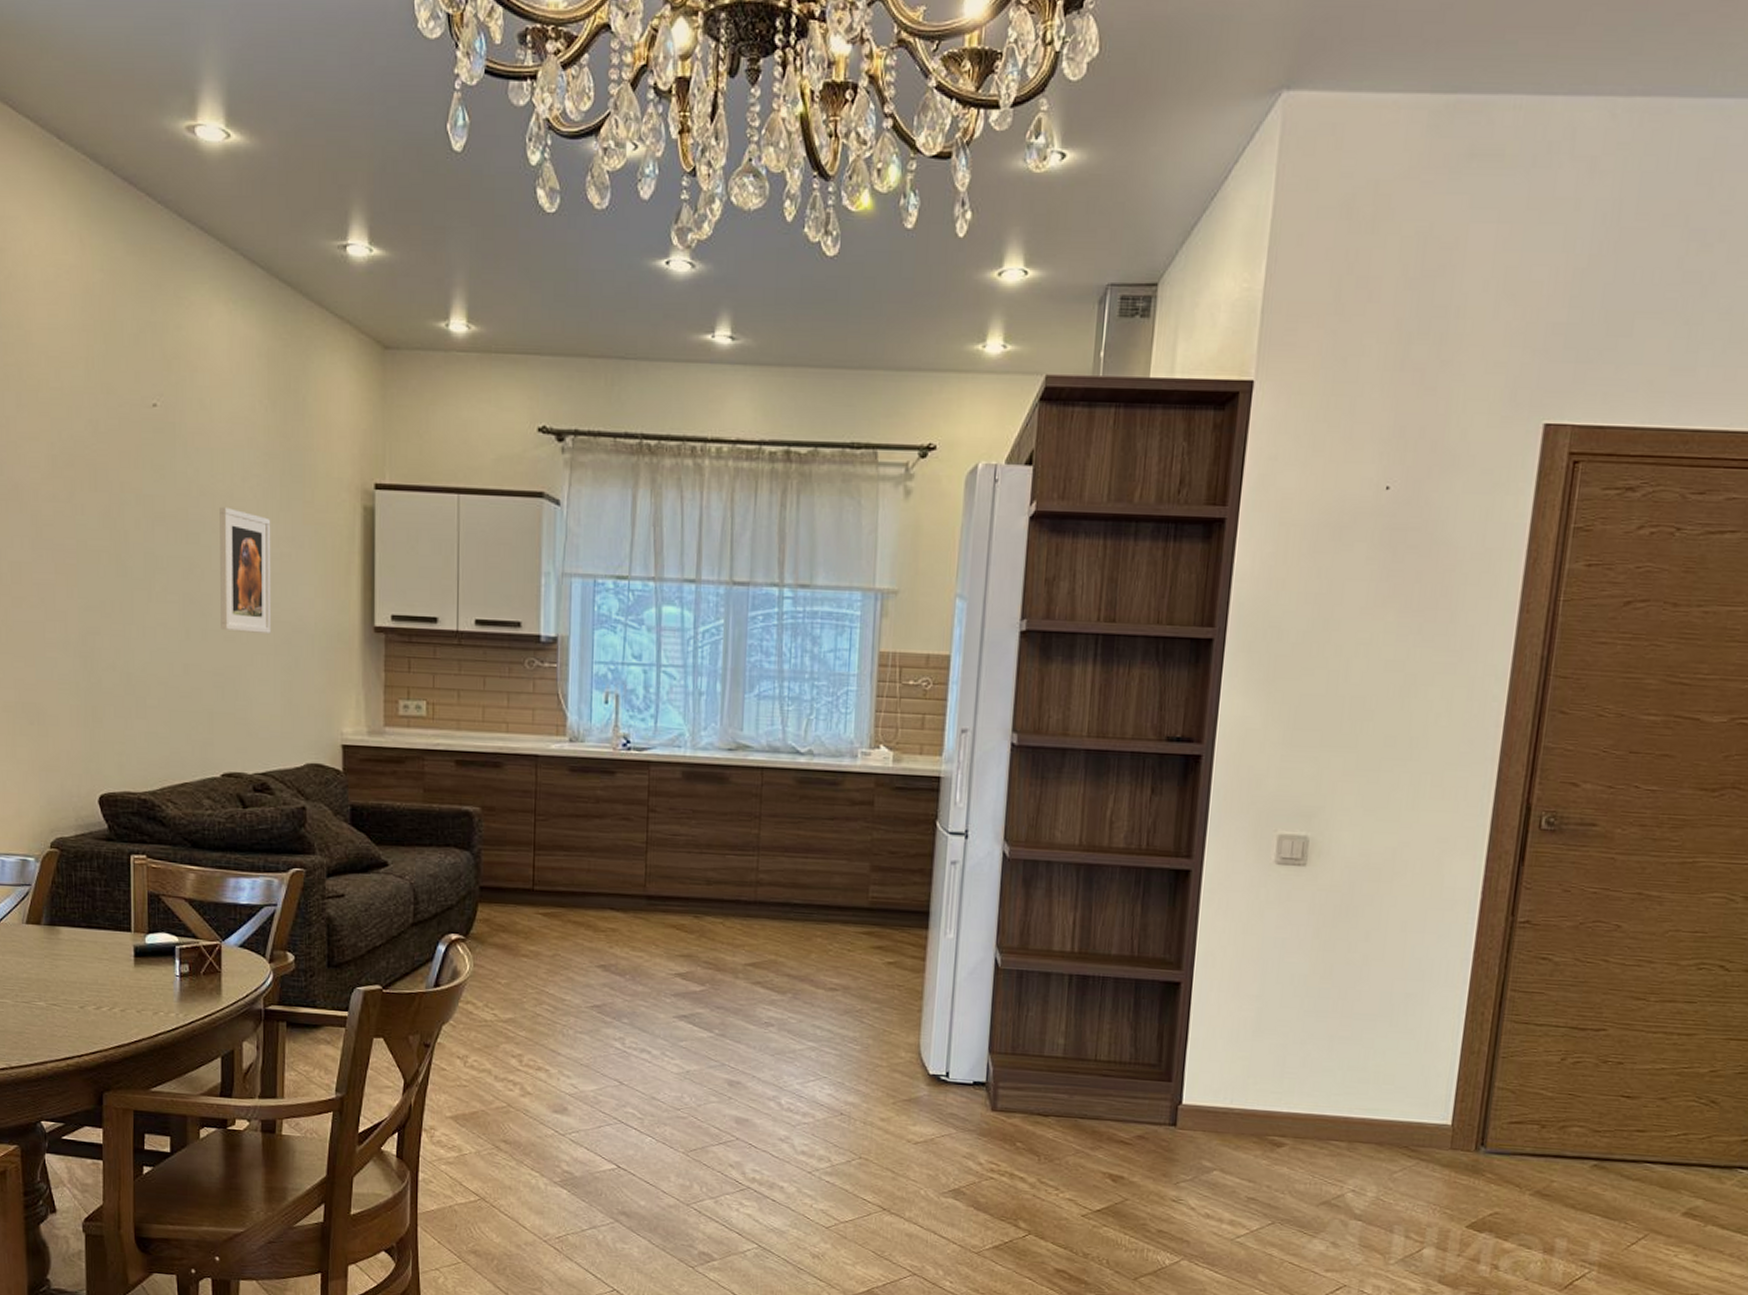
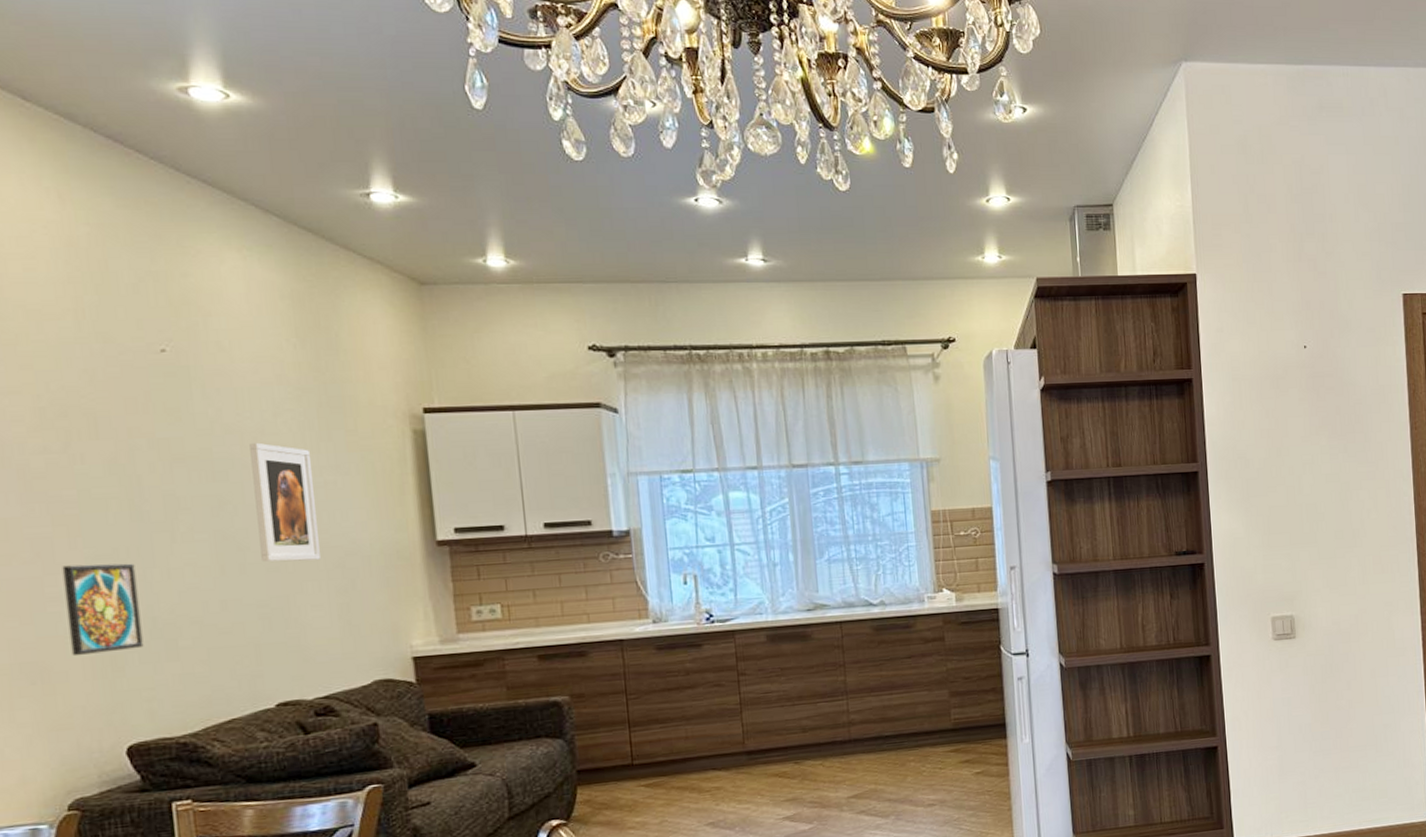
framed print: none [60,613,119,703] -> present [62,563,144,657]

